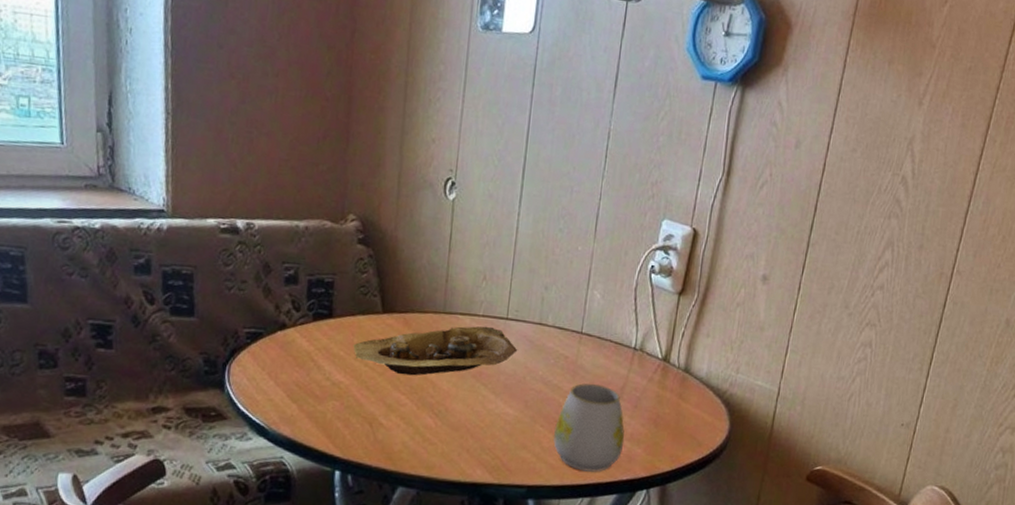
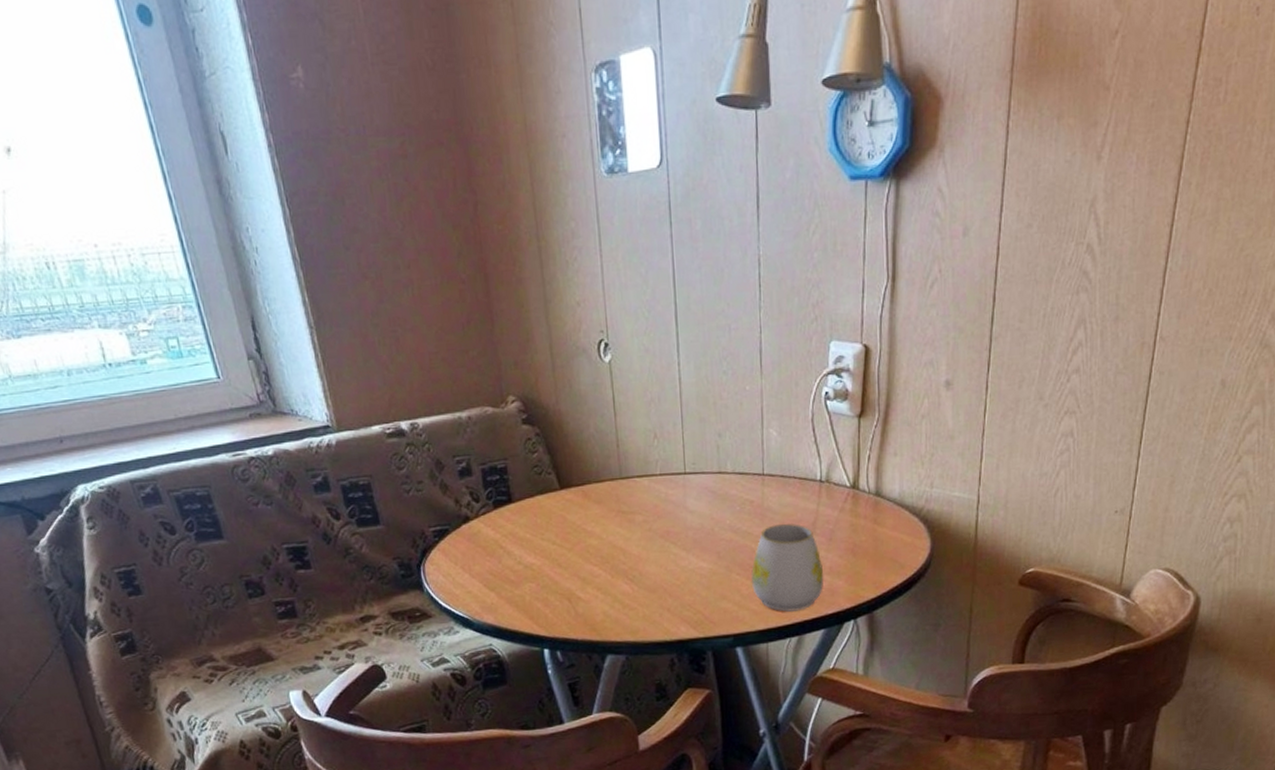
bowl: present [353,326,518,376] -> none [537,484,702,547]

